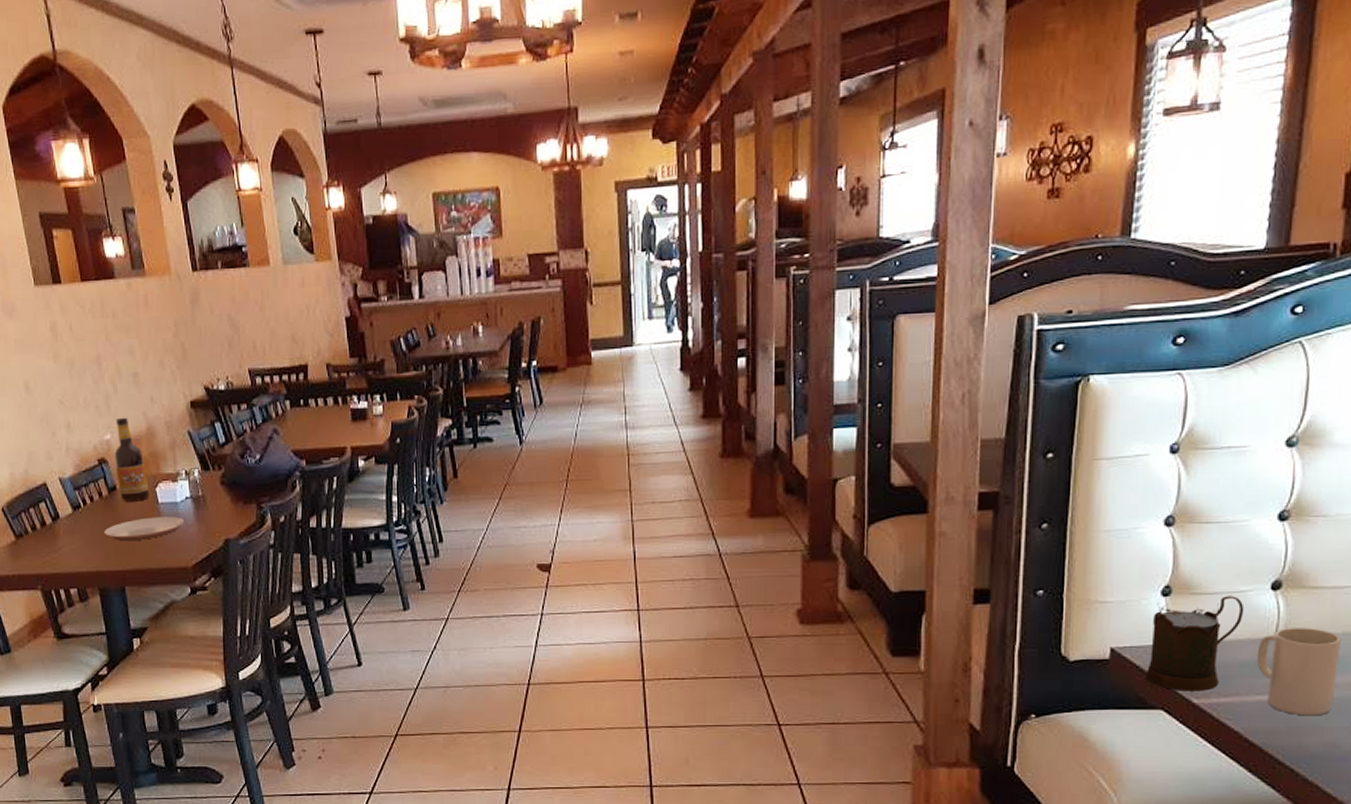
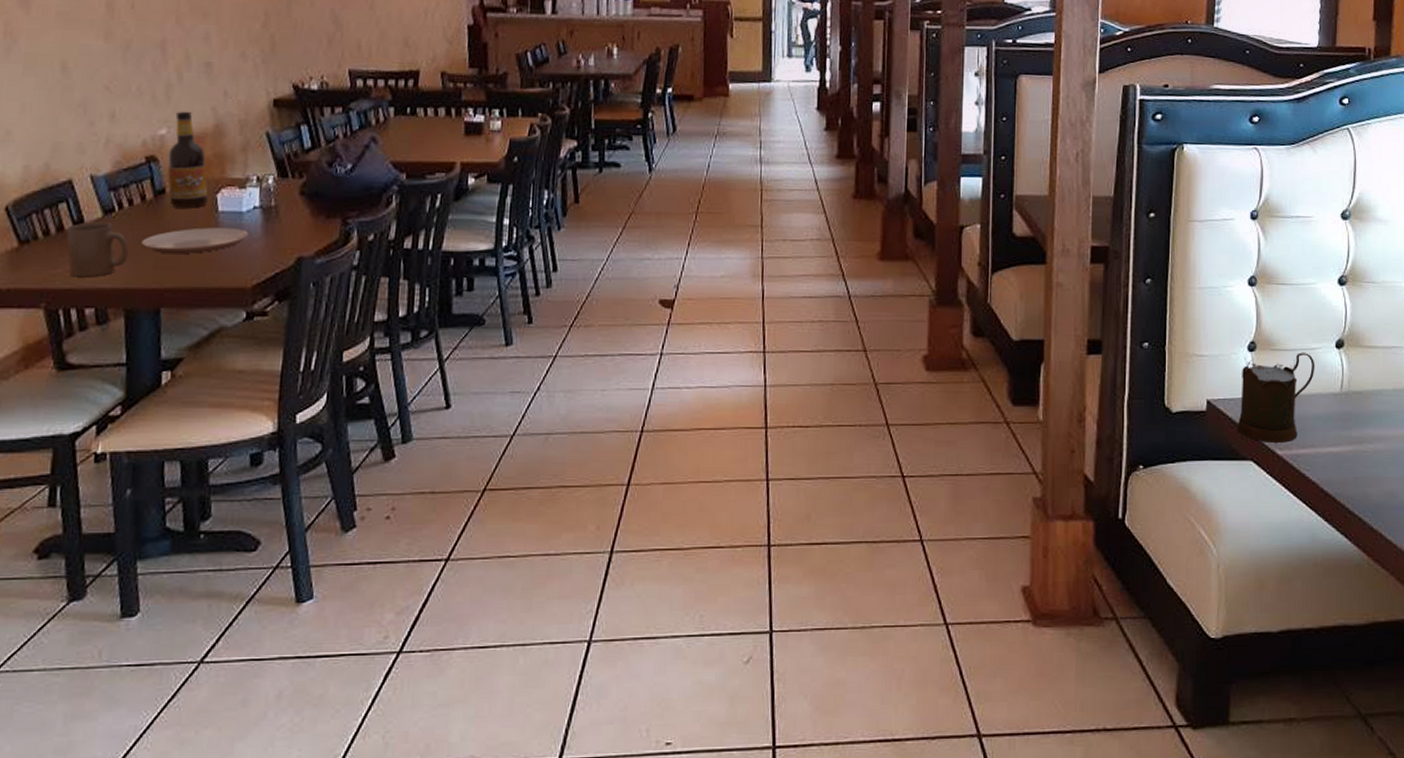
cup: none [48,517,96,564] -> present [66,222,129,278]
cup: present [1256,628,1342,716] -> none [1327,384,1393,467]

